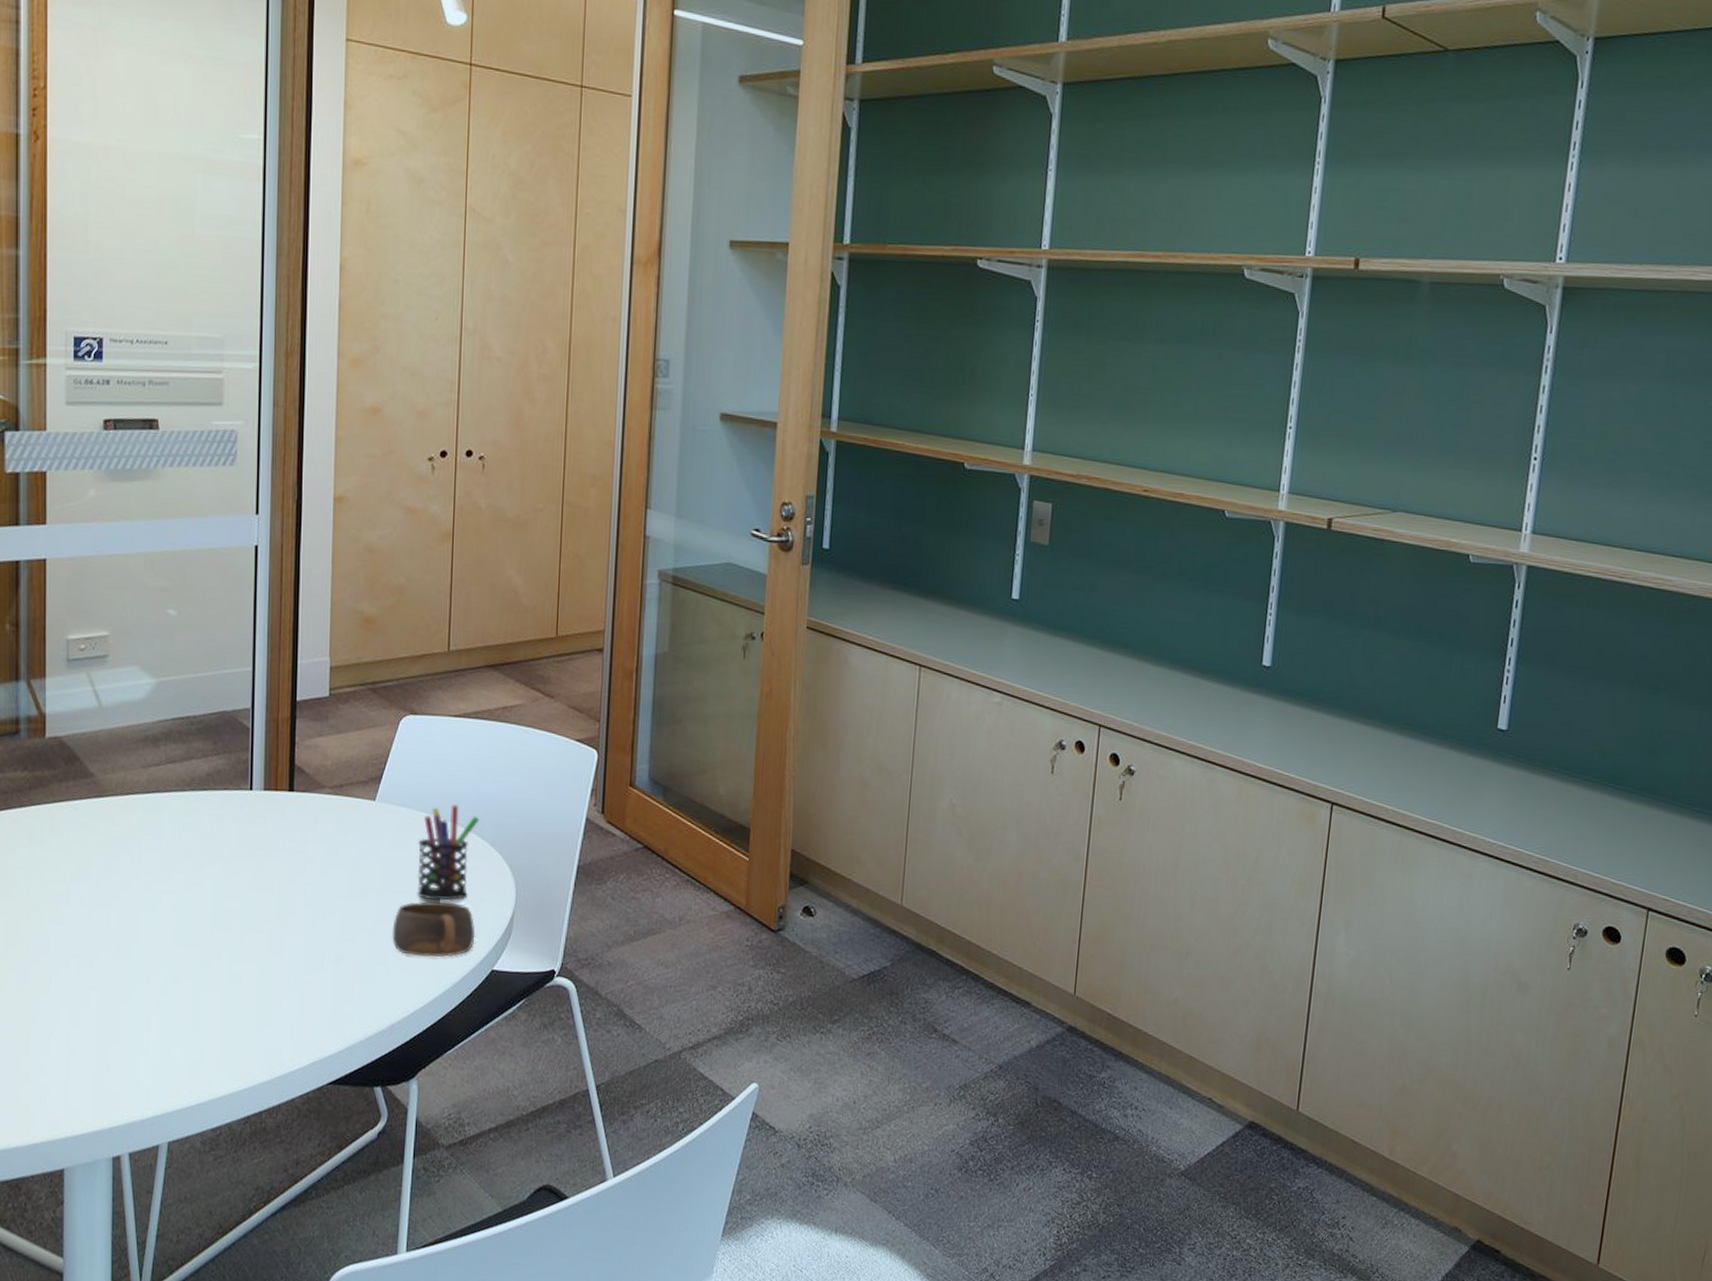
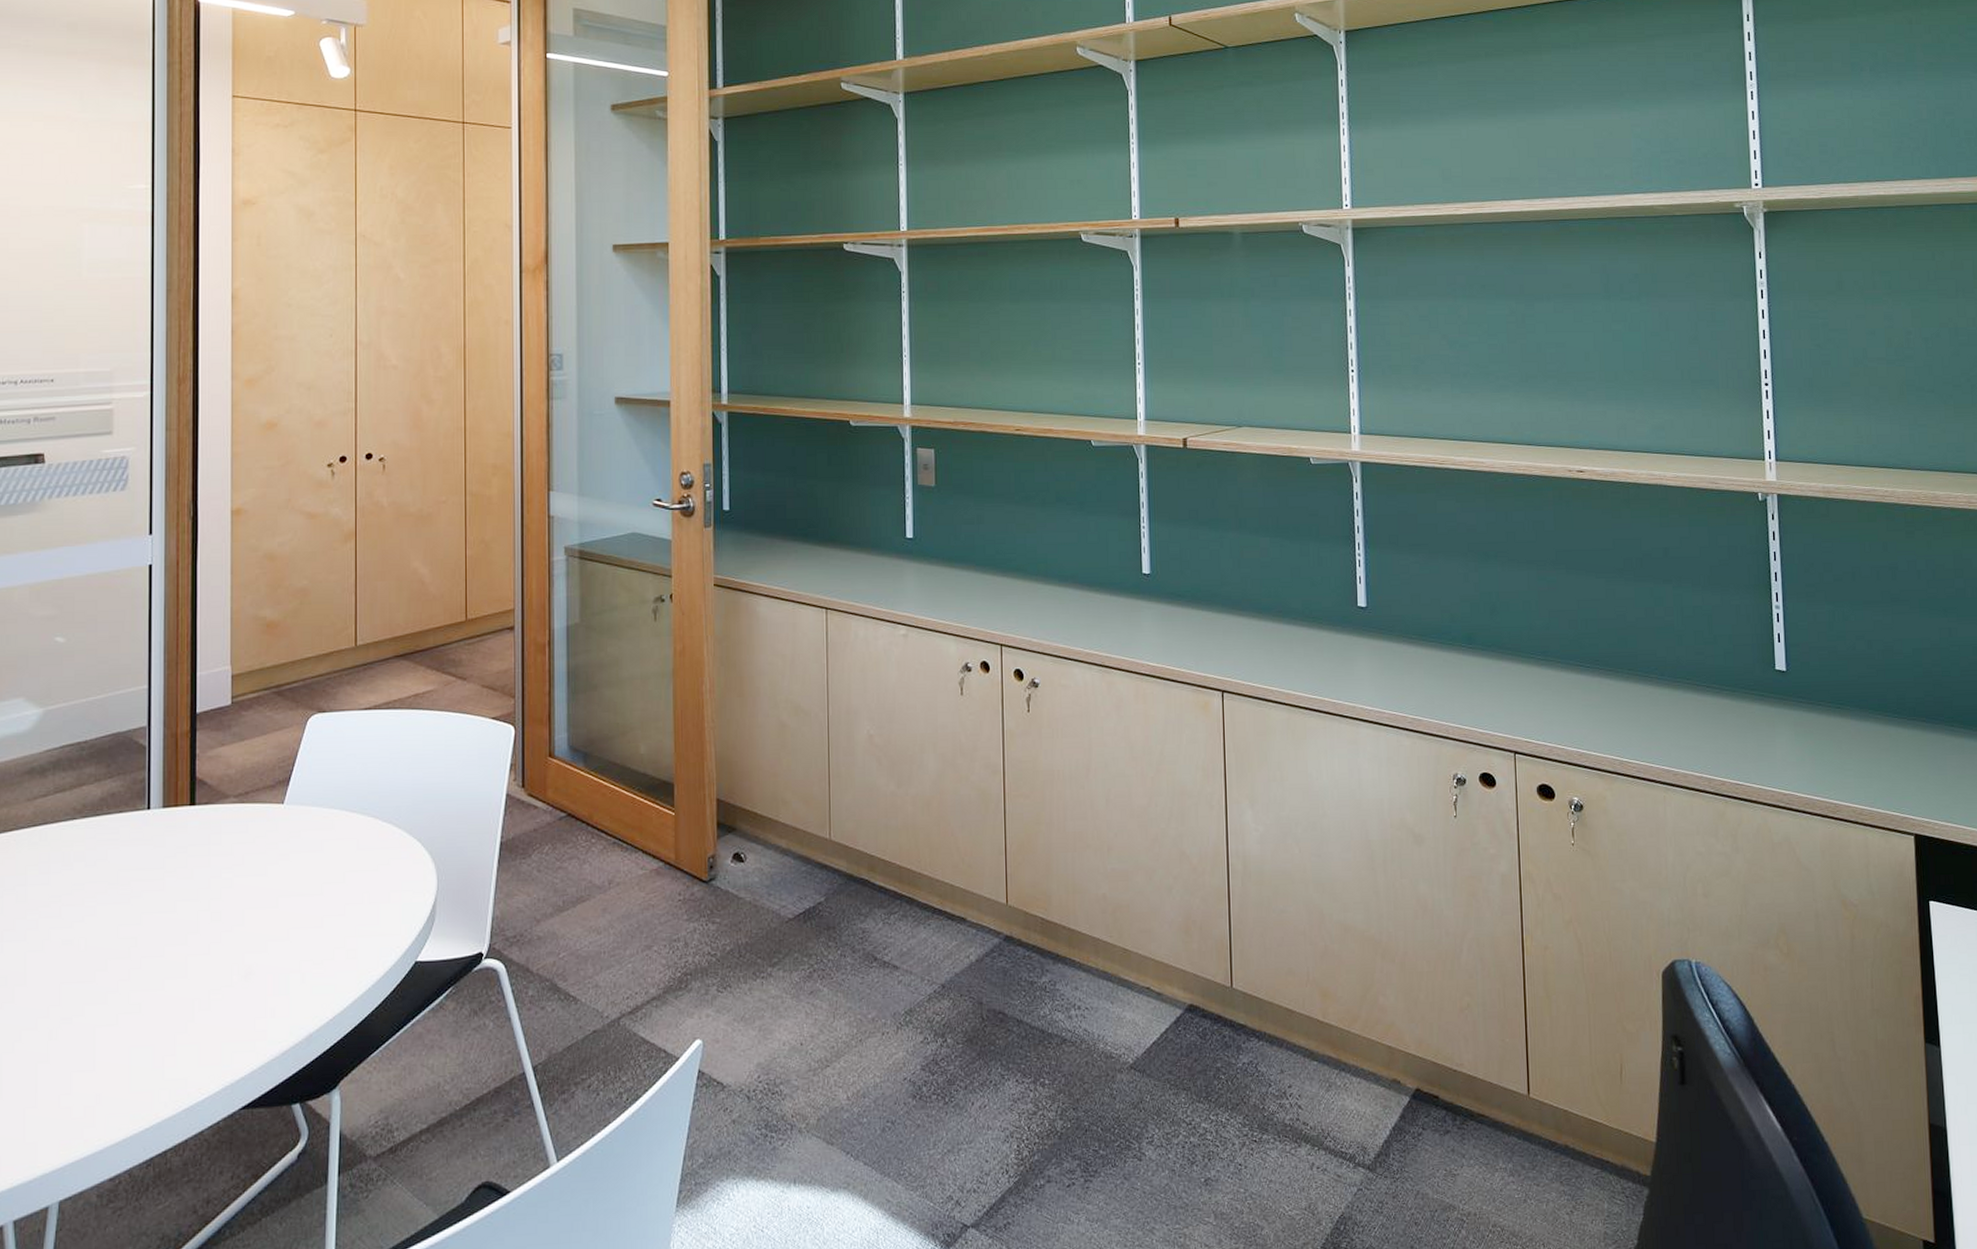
cup: present [392,901,476,958] -> none [306,897,396,959]
pen holder: present [417,804,480,901] -> none [331,797,395,899]

